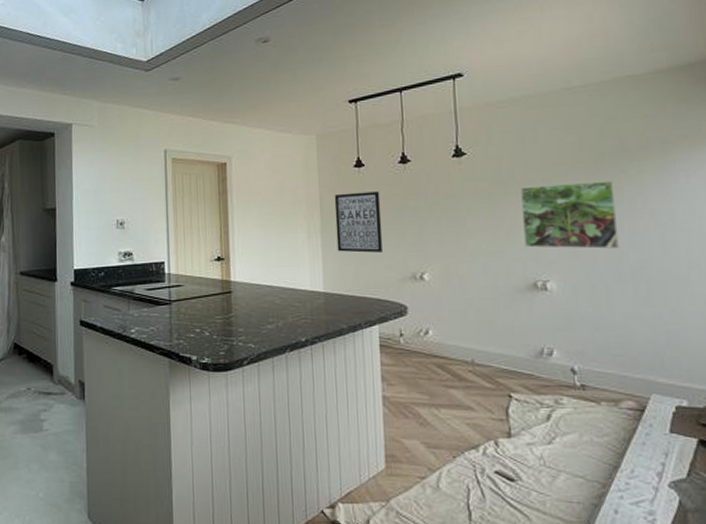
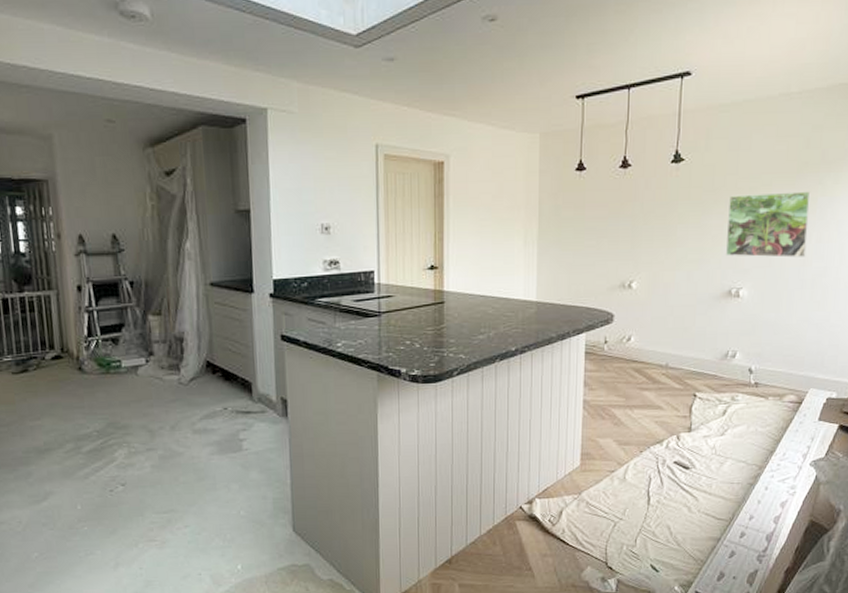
wall art: present [334,191,383,253] -> none [552,197,599,261]

